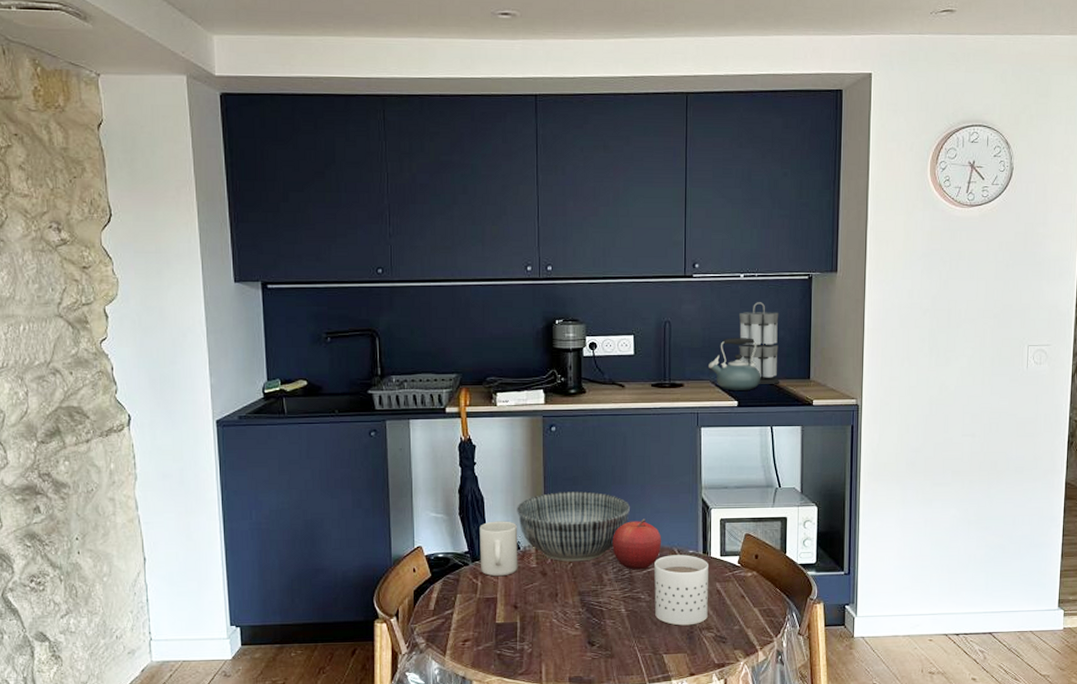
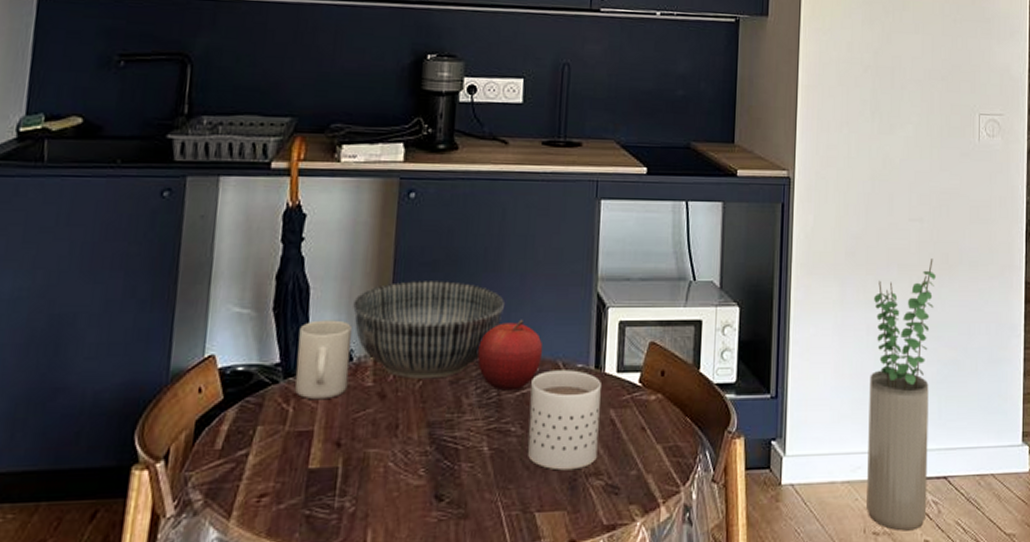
kettle: present [707,338,761,390] -> none [612,88,677,154]
spice rack: present [738,302,779,385] -> none [651,46,700,149]
vase: none [924,466,985,672] -> present [867,258,936,531]

